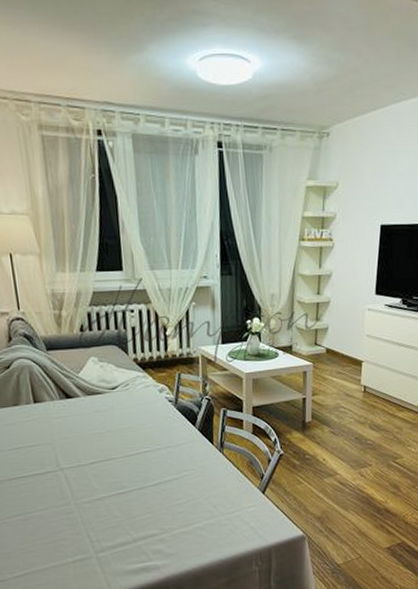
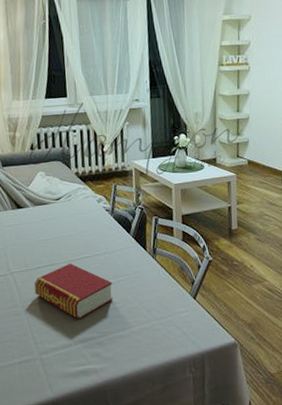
book: none [87,458,177,517] -> present [34,263,114,320]

